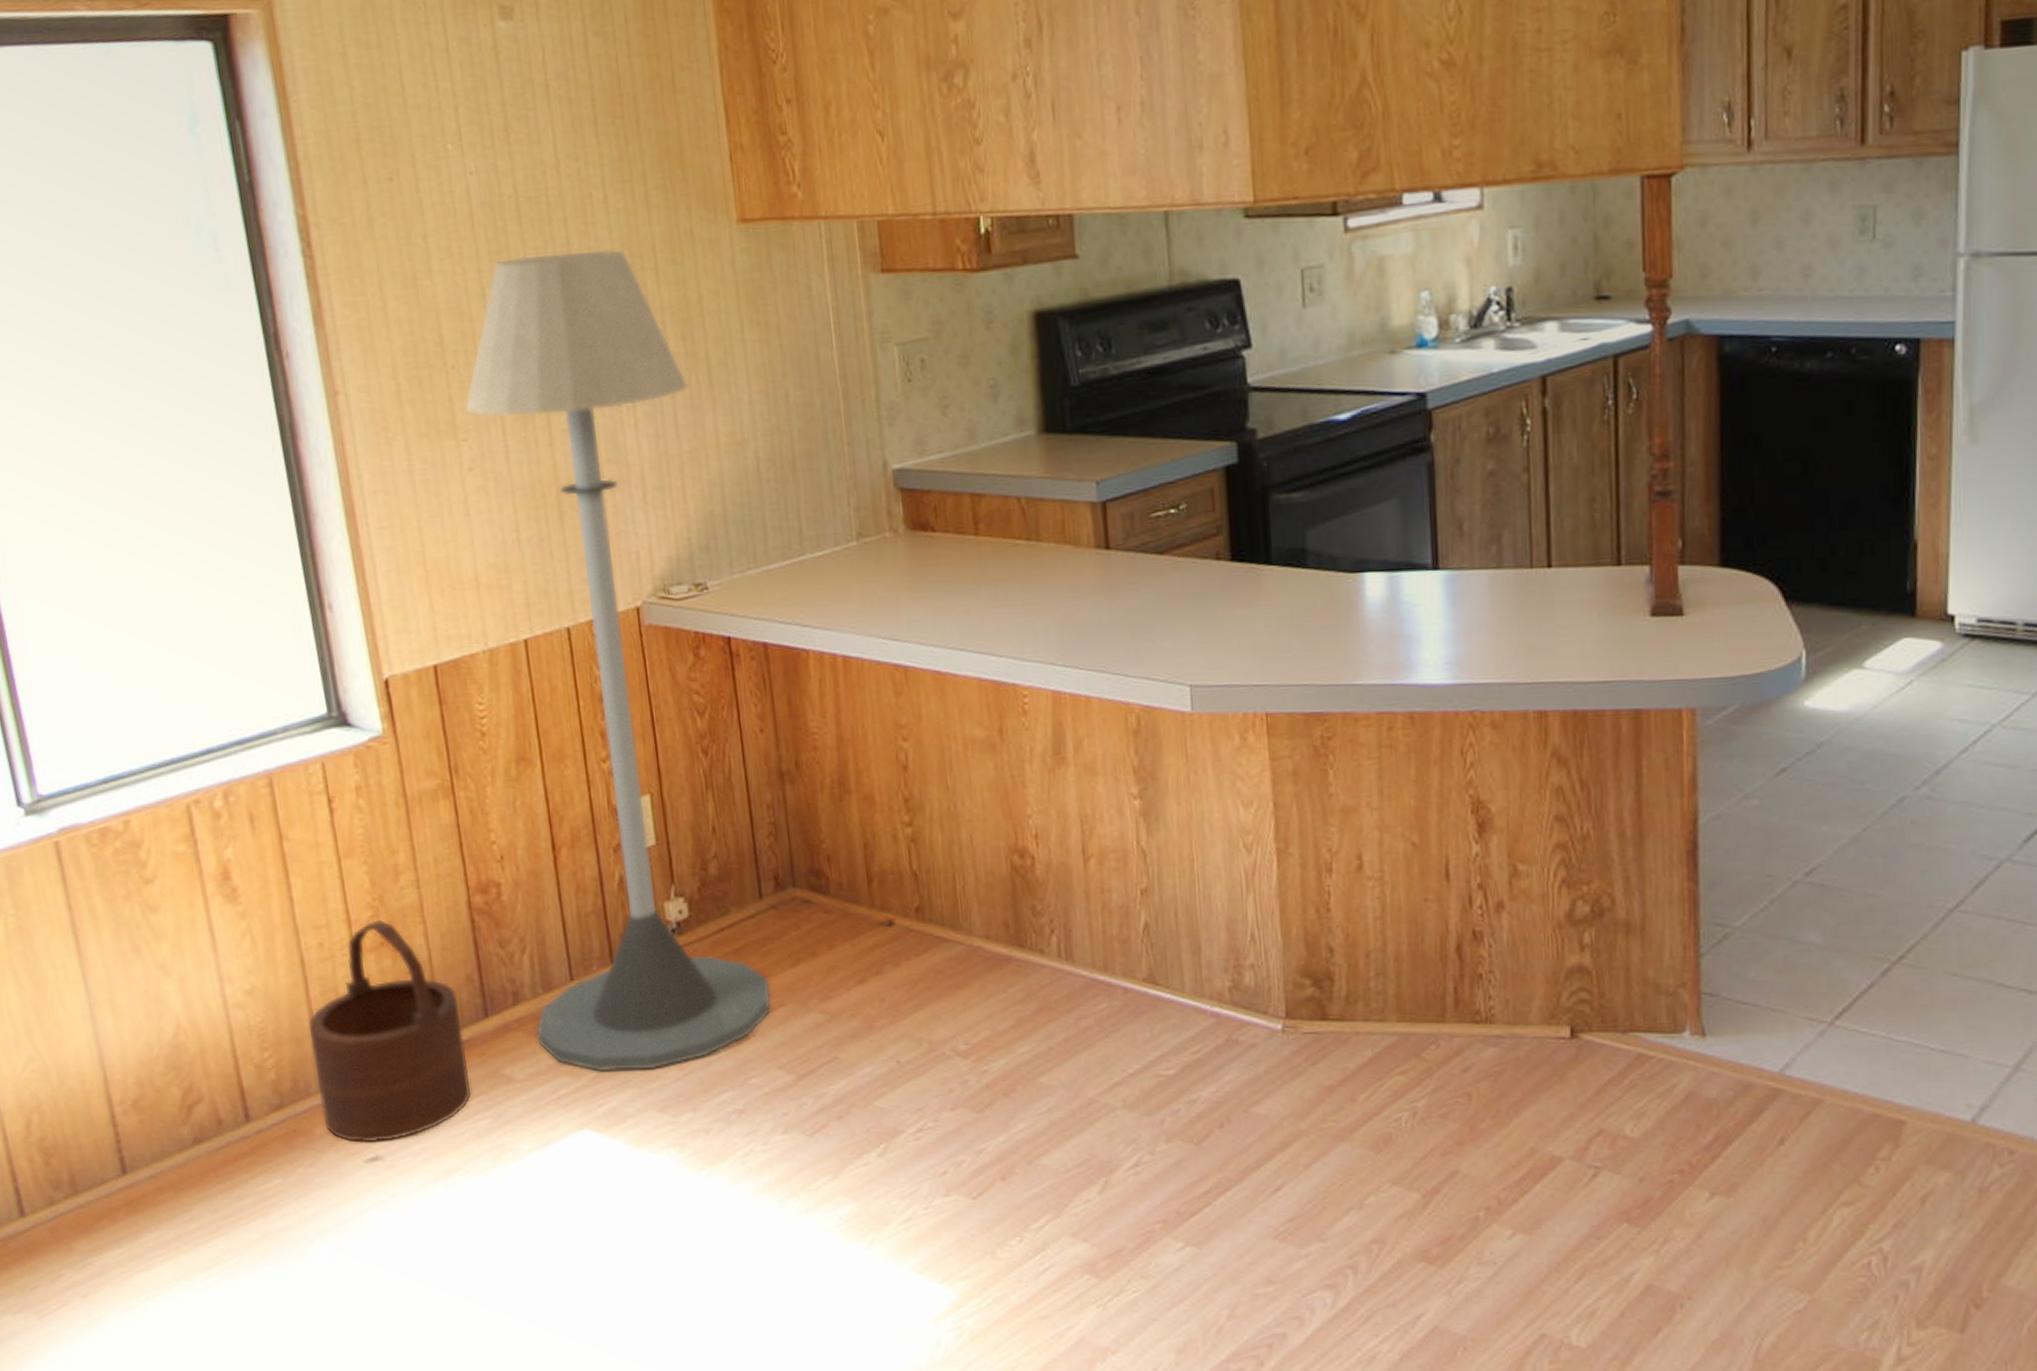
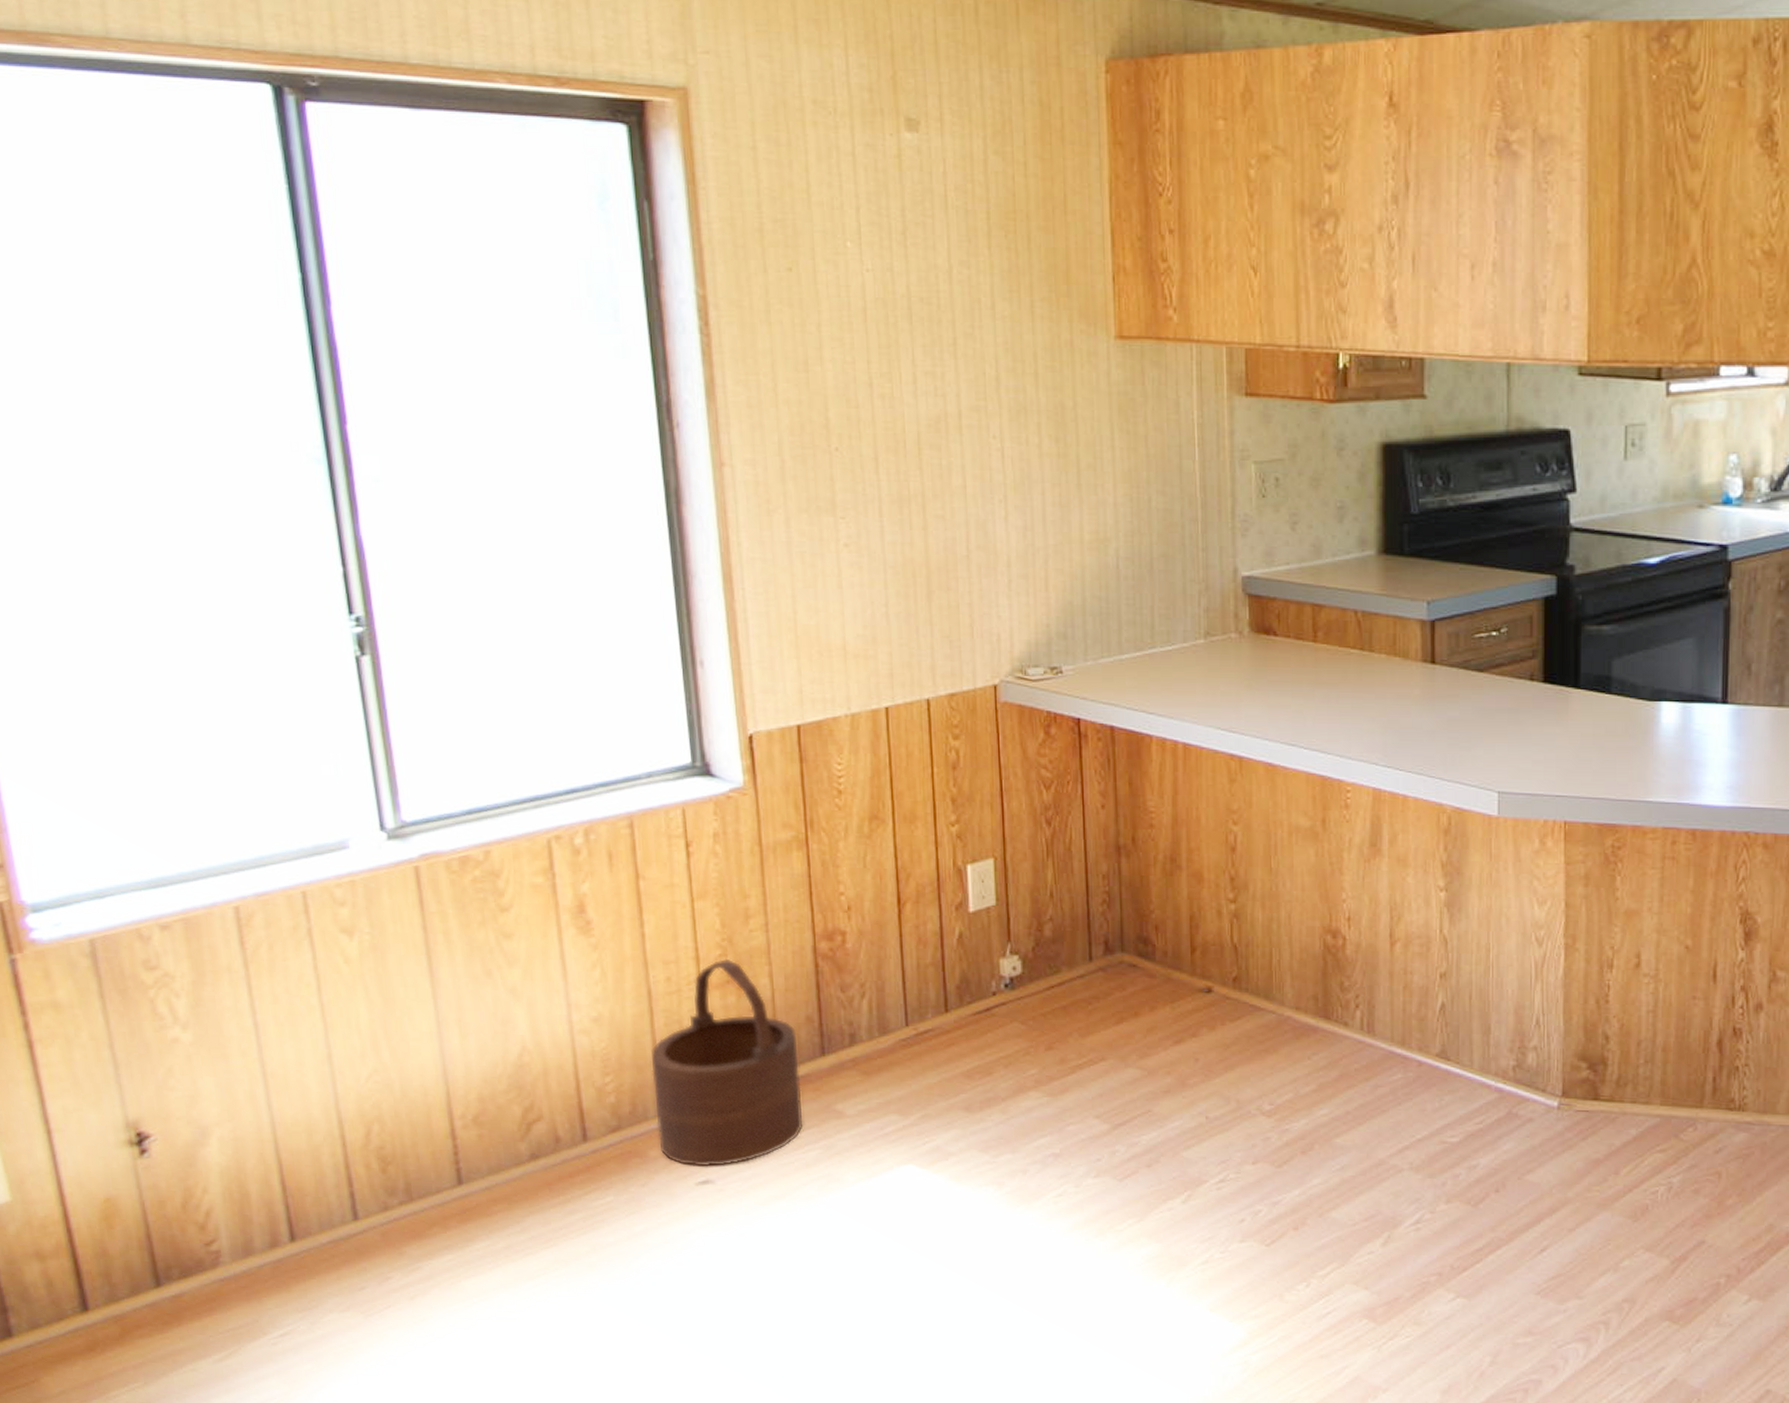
floor lamp: present [464,249,772,1072] -> none [845,352,1093,1113]

